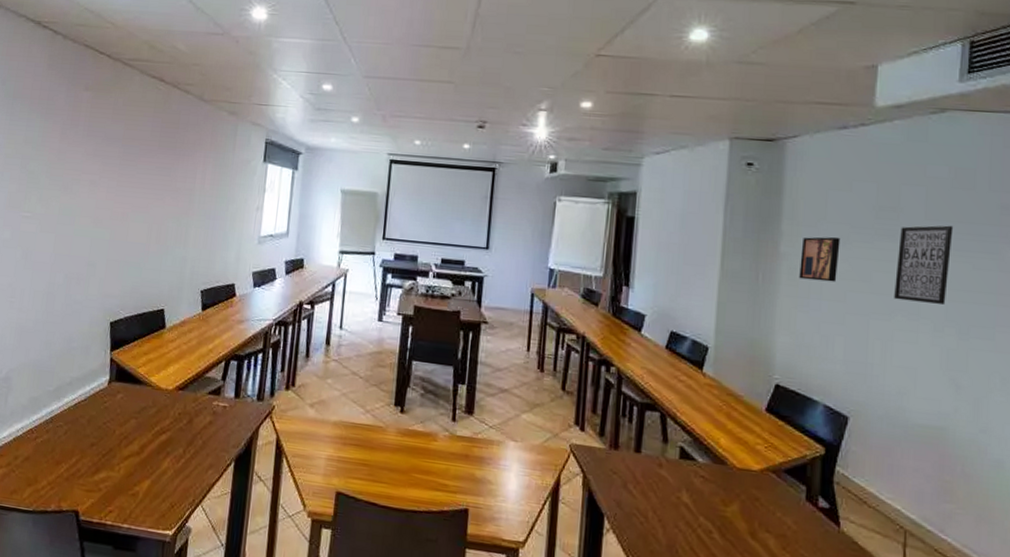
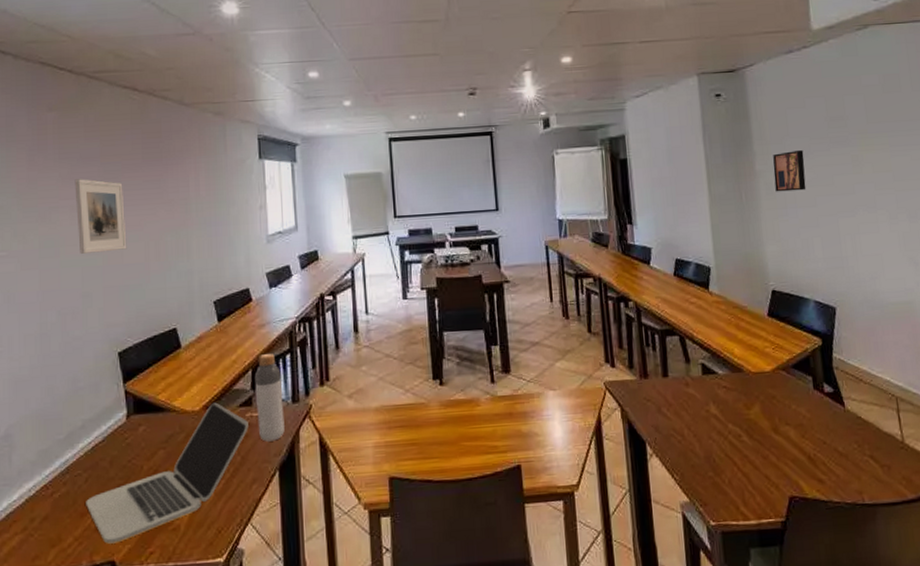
laptop: none [62,385,214,495] -> present [86,402,249,544]
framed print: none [92,156,138,228] -> present [74,179,127,254]
bottle: none [222,348,251,433] -> present [254,353,285,442]
wall art: present [894,225,954,304] -> none [849,125,895,197]

